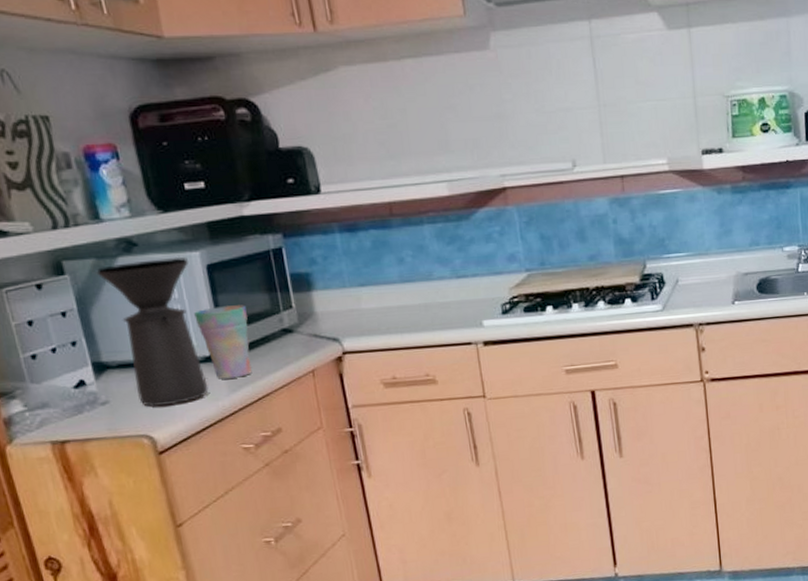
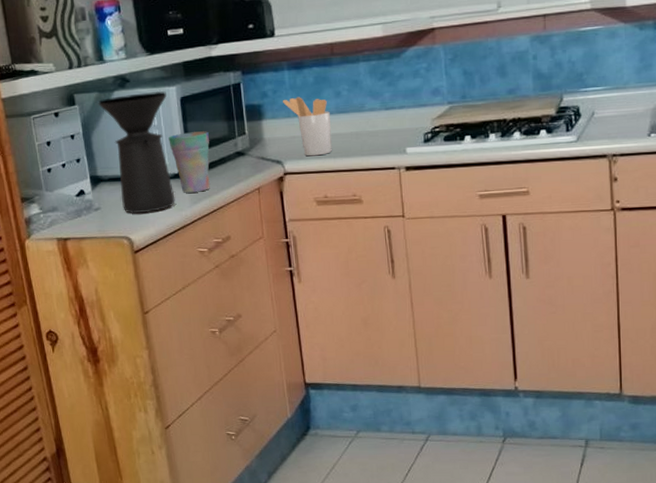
utensil holder: none [336,264,398,332] -> present [283,97,332,157]

